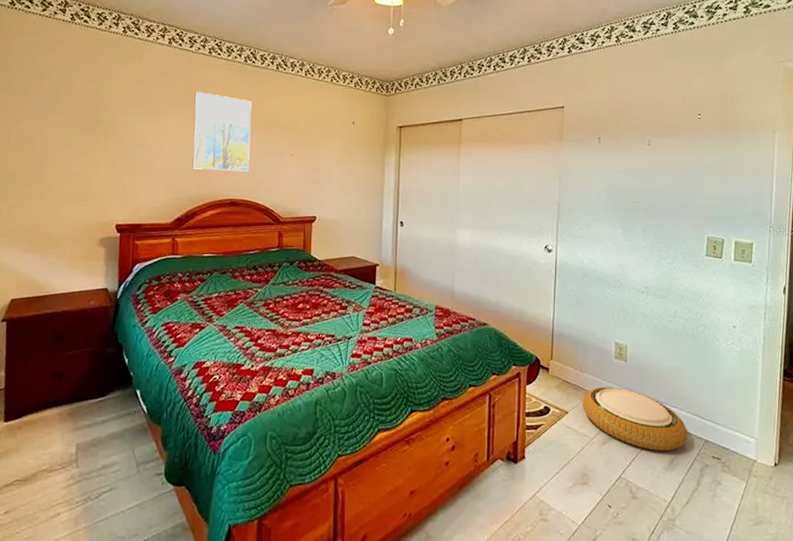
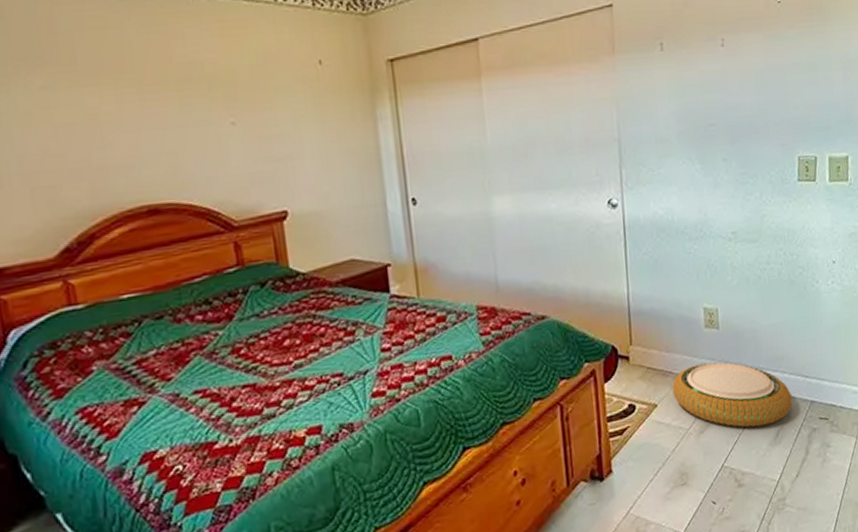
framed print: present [192,92,252,172] -> none [50,40,168,168]

